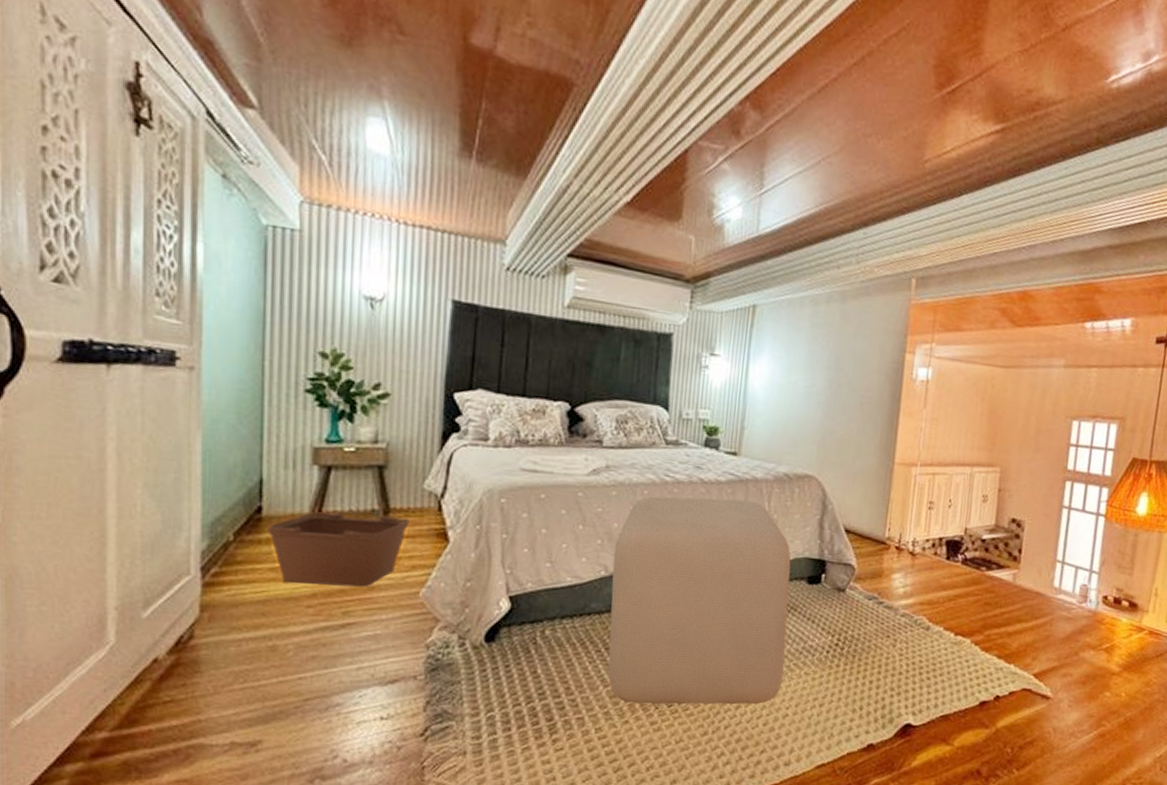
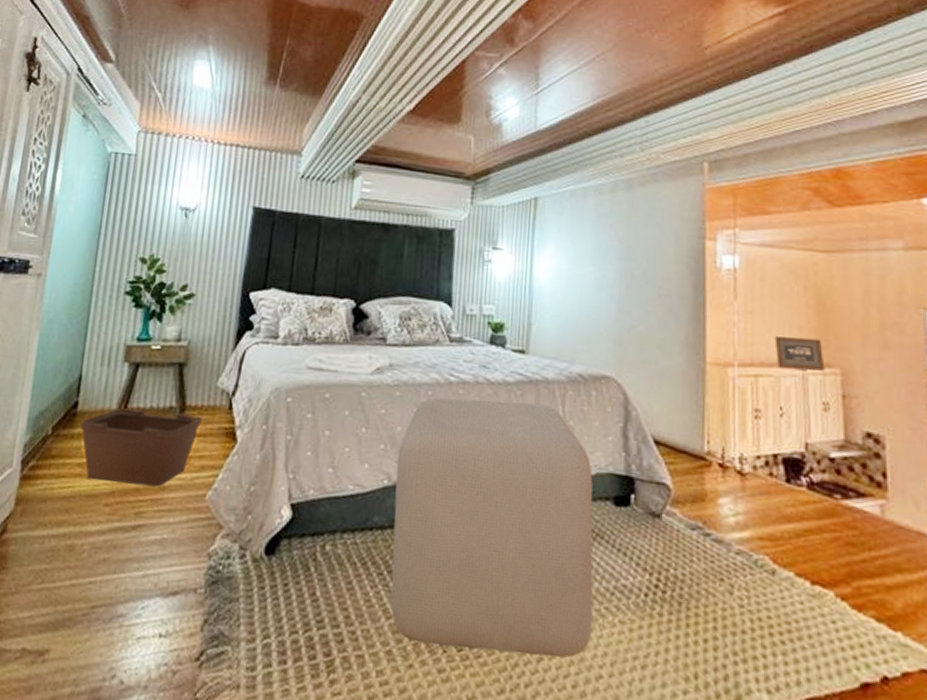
picture frame: none [952,440,990,470] -> present [774,336,825,371]

